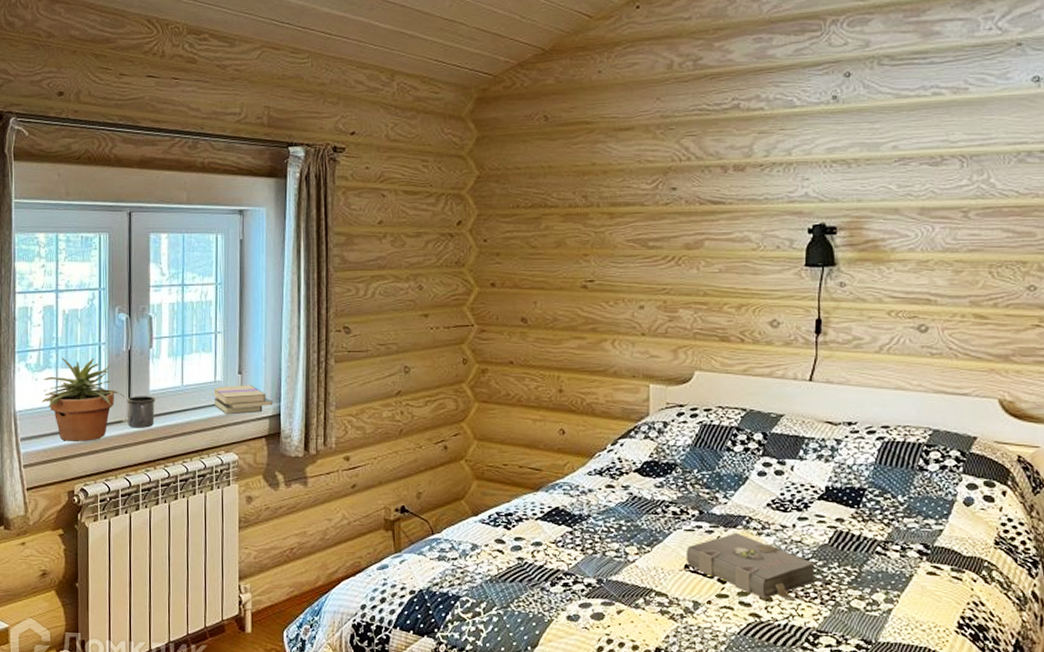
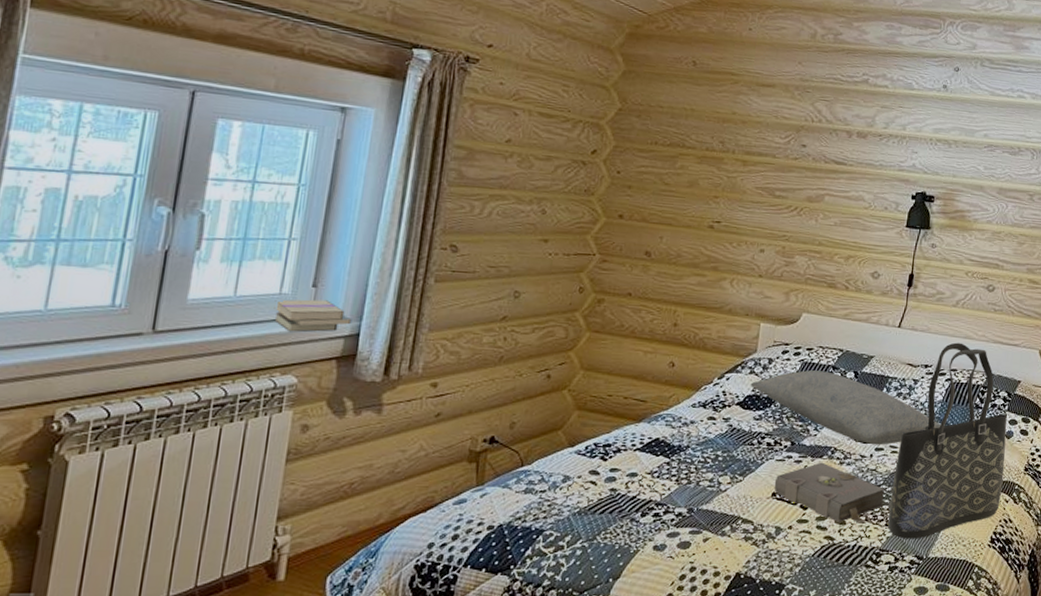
potted plant: present [41,357,125,443] -> none [21,252,151,357]
mug: present [126,396,155,429] -> none [150,304,195,344]
pillow: none [646,433,877,514] -> present [750,370,941,445]
tote bag: none [823,395,967,621] -> present [888,342,1007,539]

